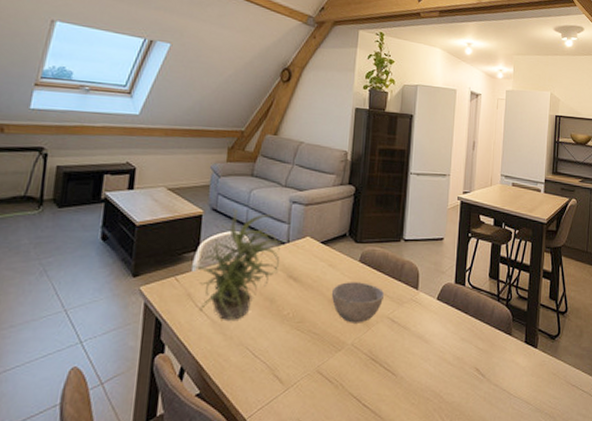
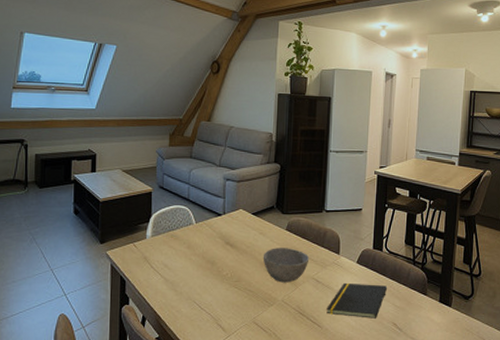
potted plant: present [189,209,283,322] -> none [144,186,220,280]
notepad: none [402,322,470,364] -> present [326,282,388,319]

